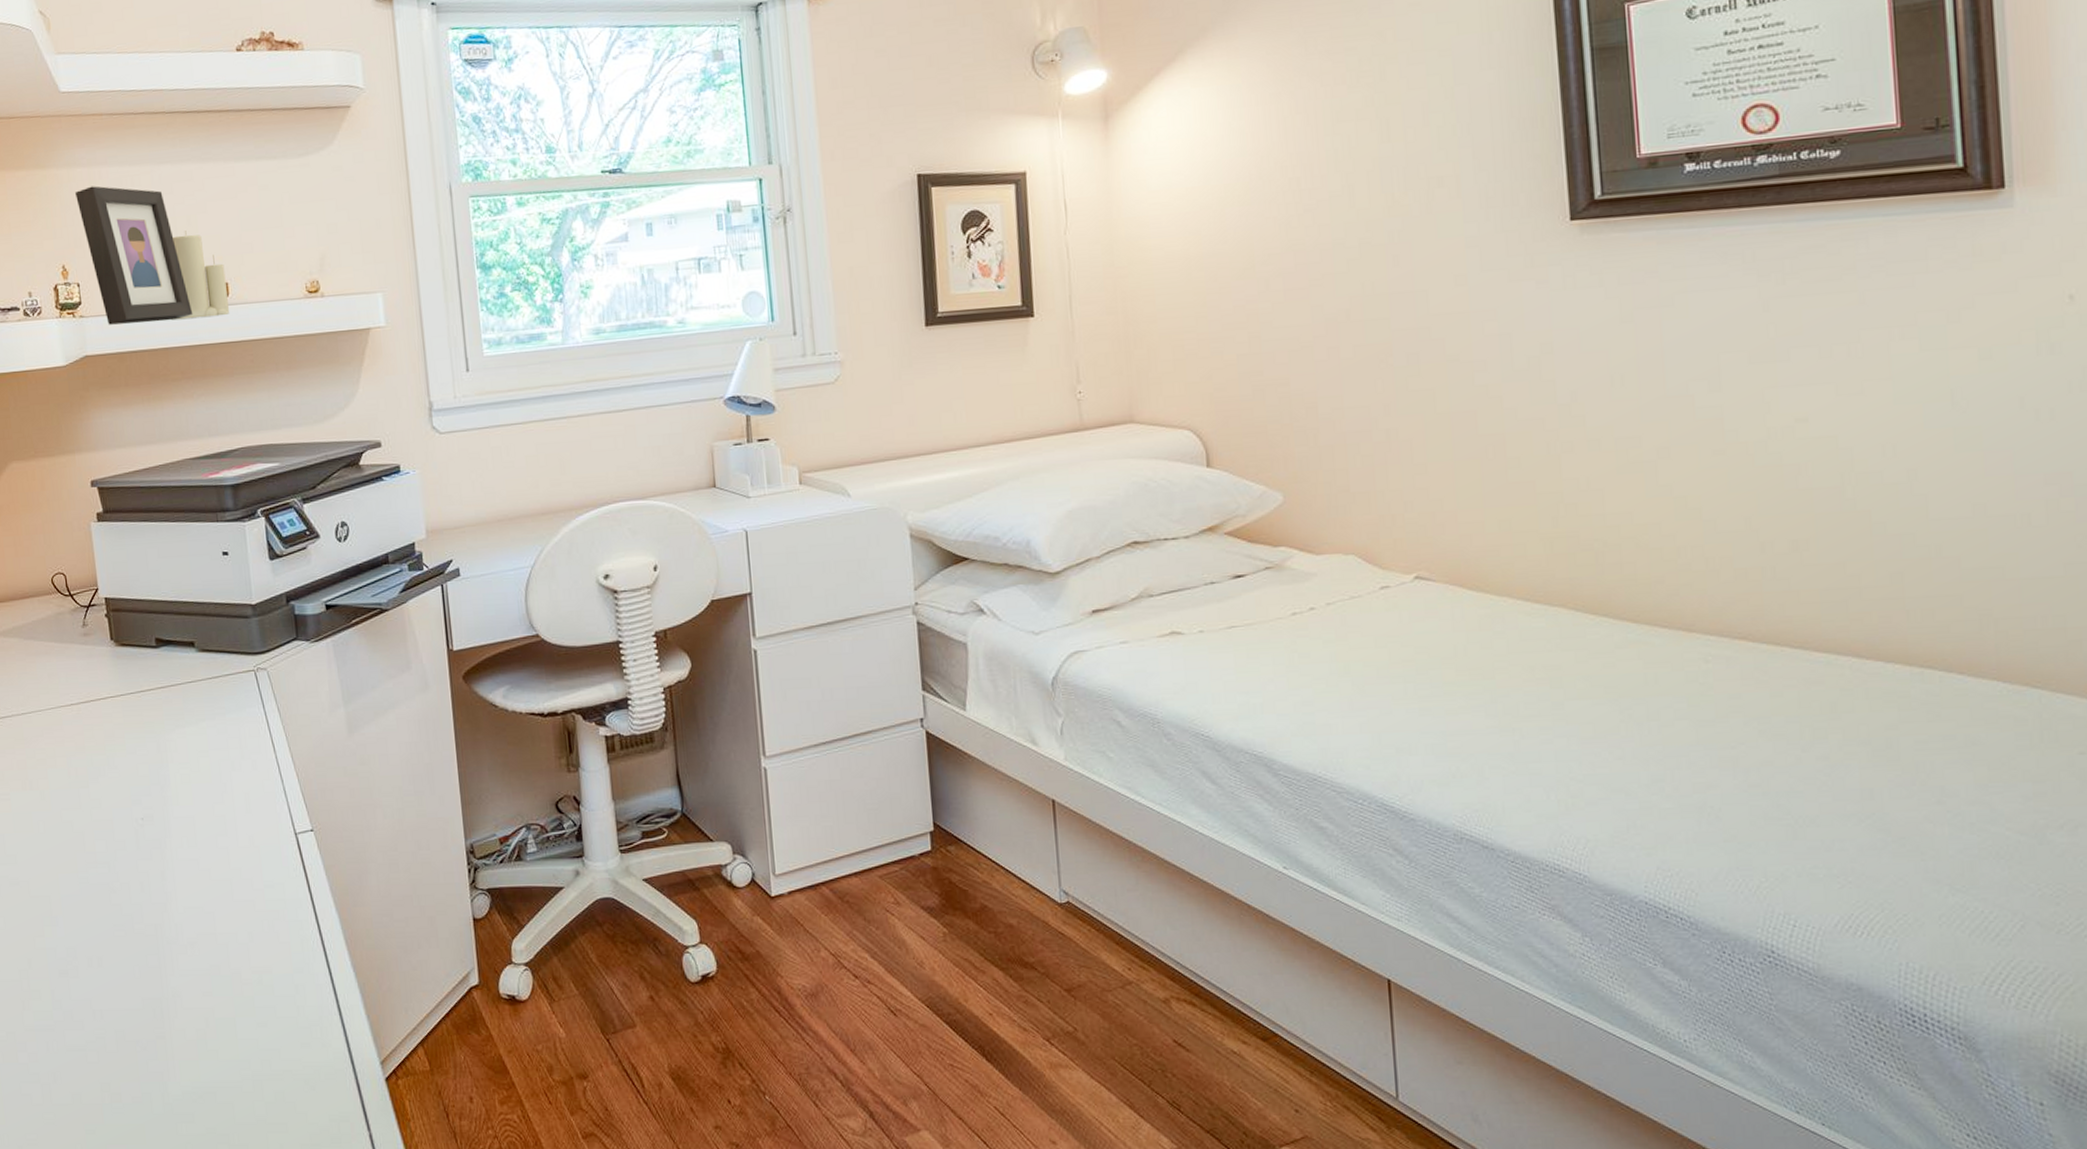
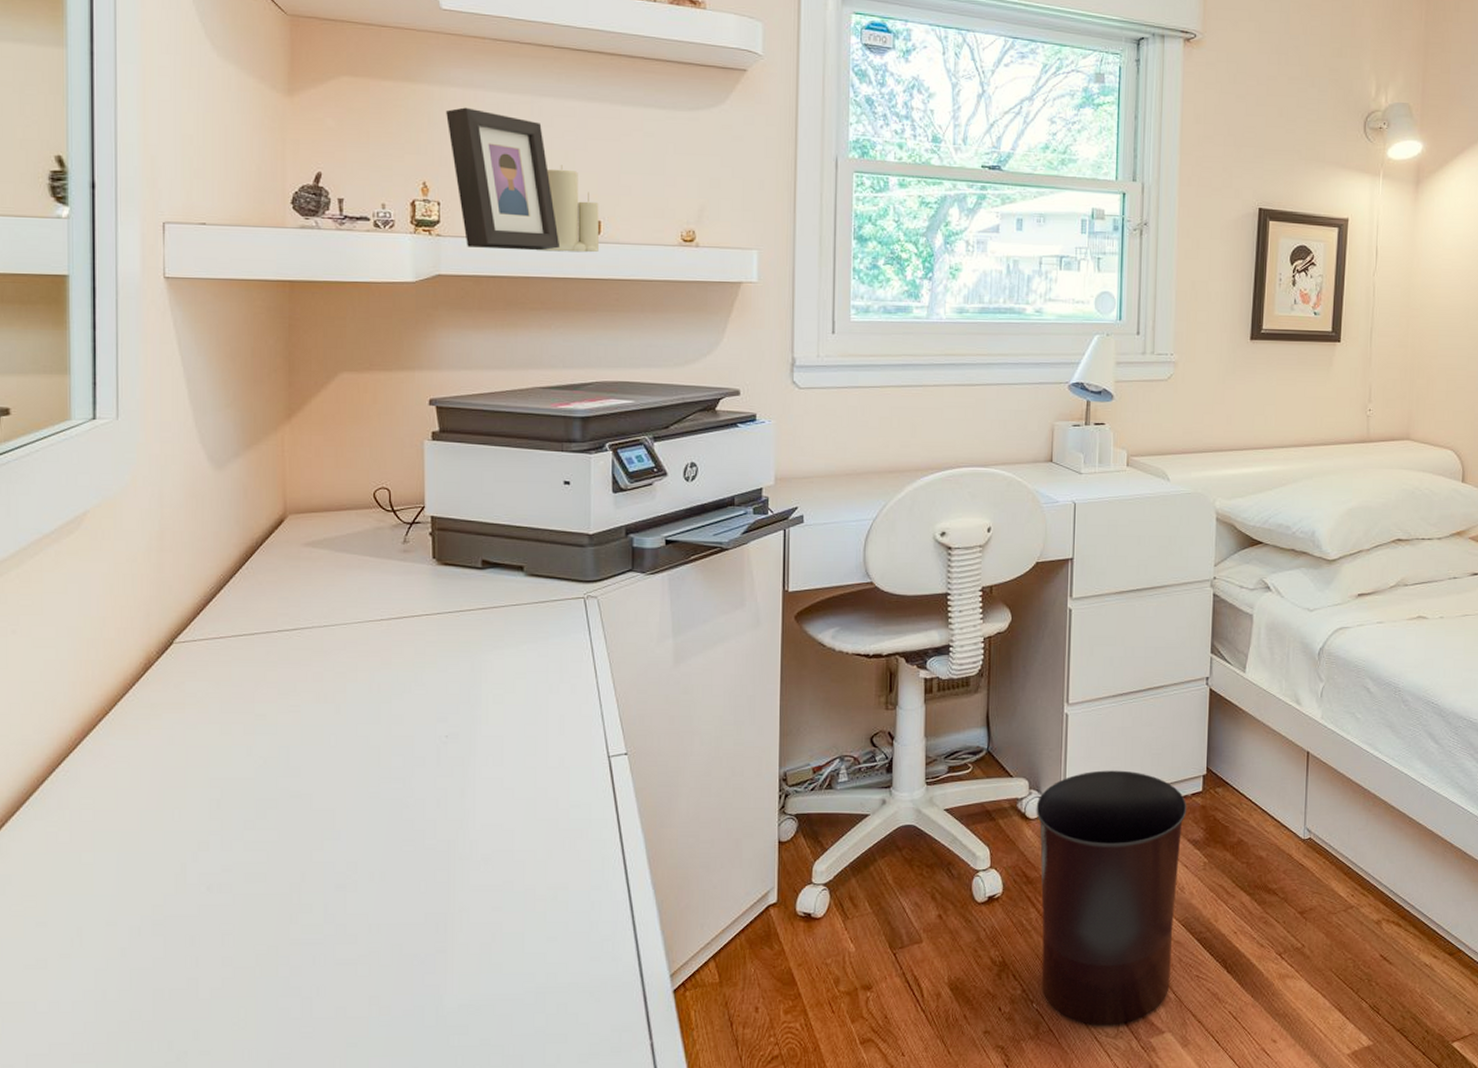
waste bin: none [742,829,920,1122] -> present [1036,770,1187,1026]

